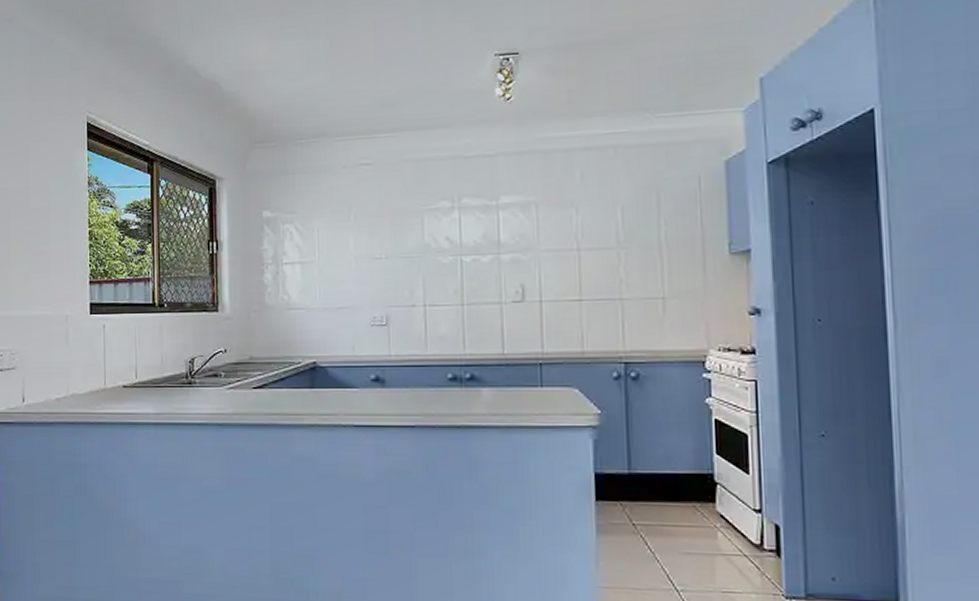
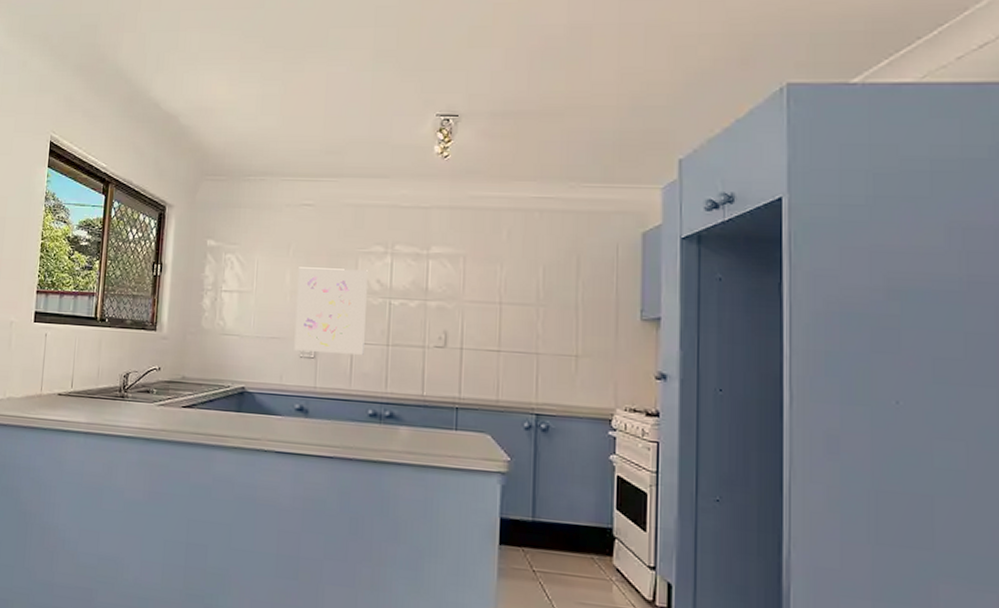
wall art: none [362,227,438,319] -> present [294,267,368,355]

